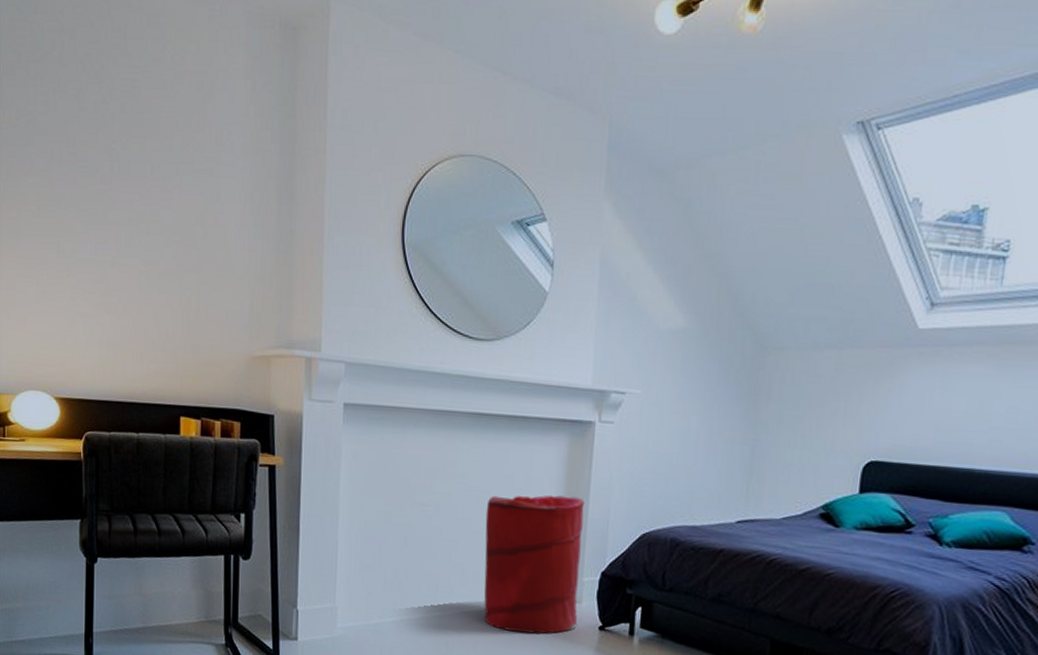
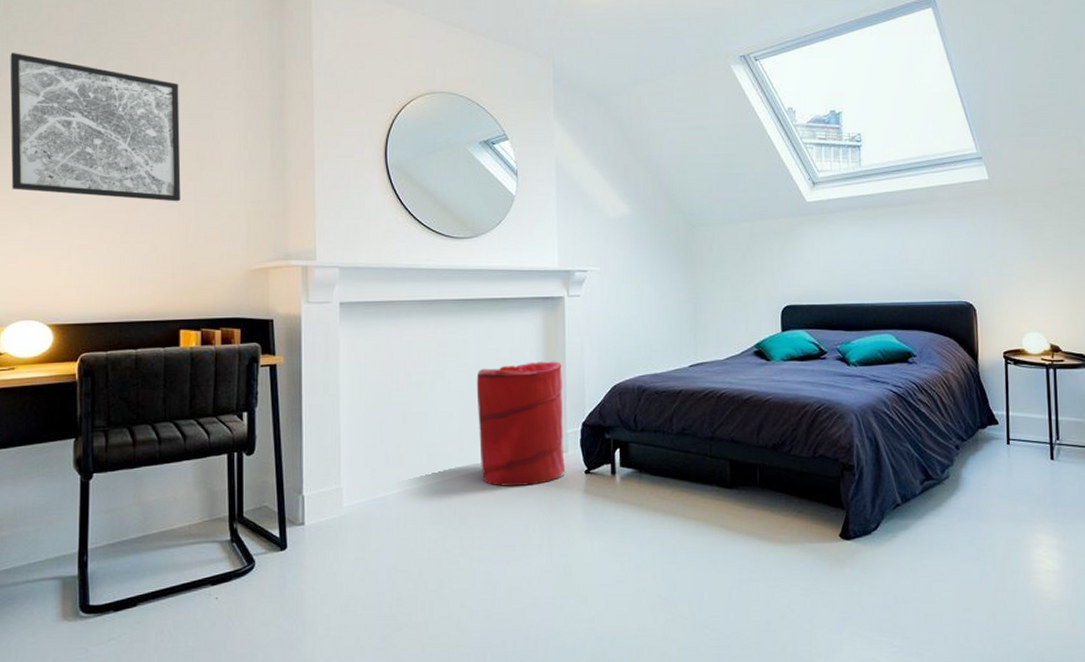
wall art: none [14,87,184,272] -> present [10,53,181,202]

